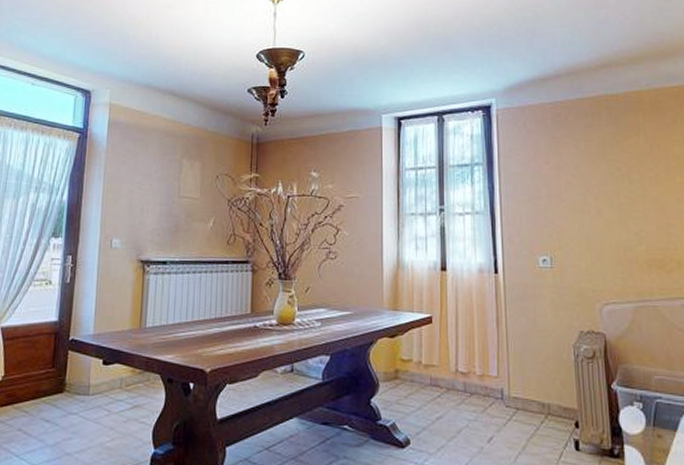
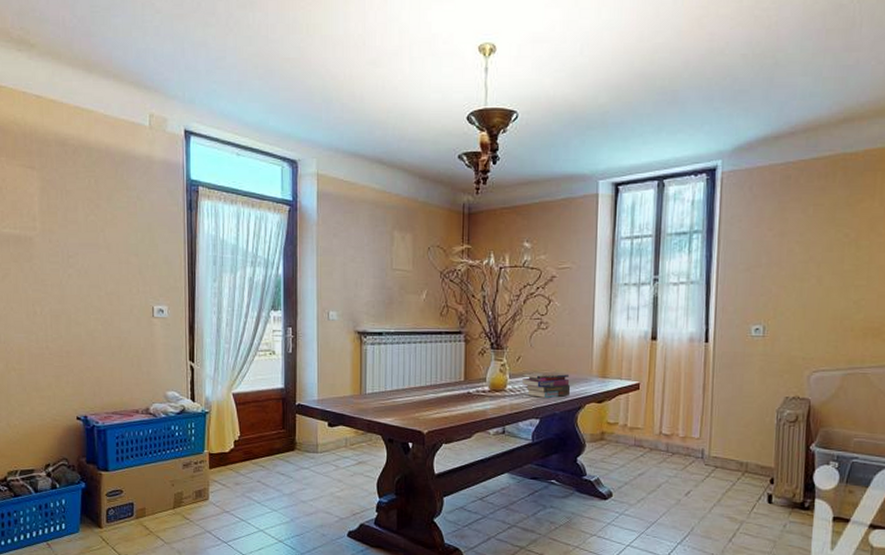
books: none [311,304,362,333] -> present [522,372,571,399]

